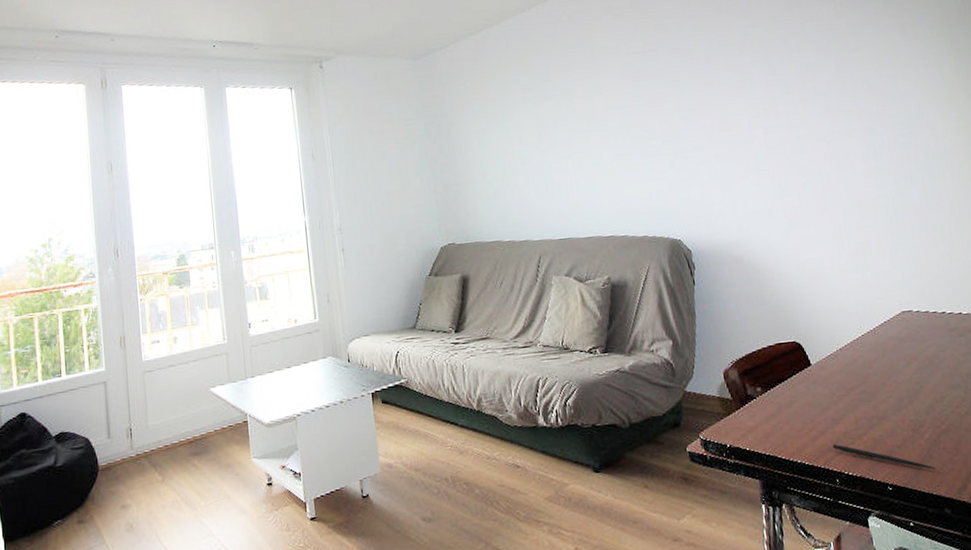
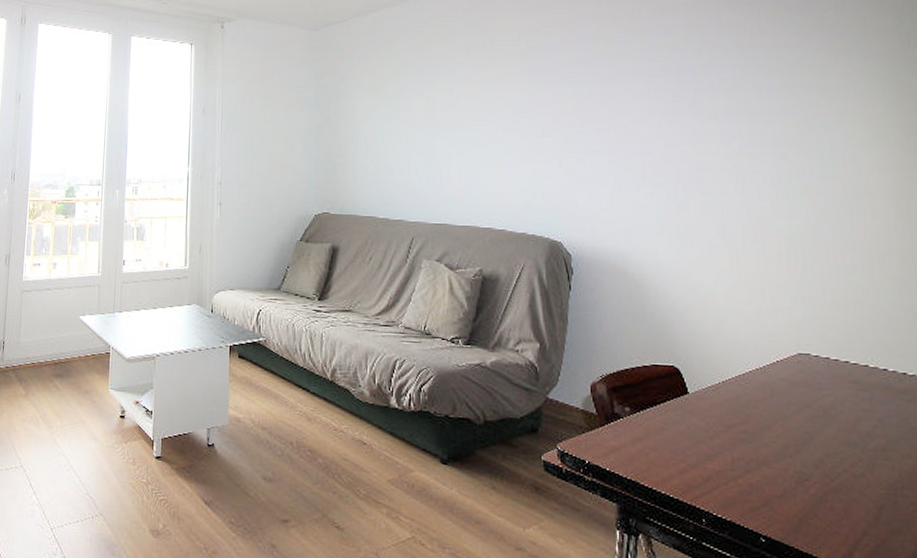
pen: present [832,444,936,470] -> none [702,481,819,530]

